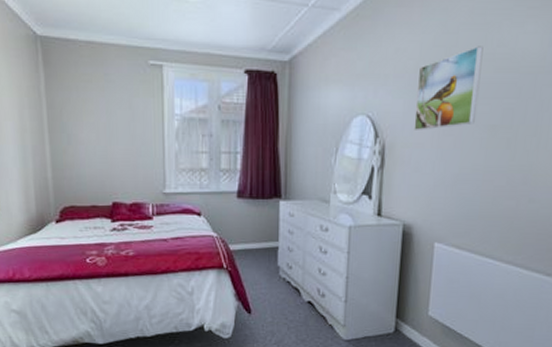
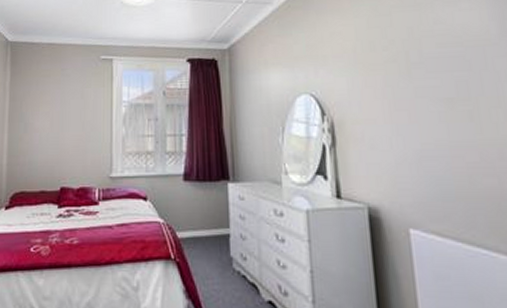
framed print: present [413,46,484,130] -> none [356,24,427,107]

